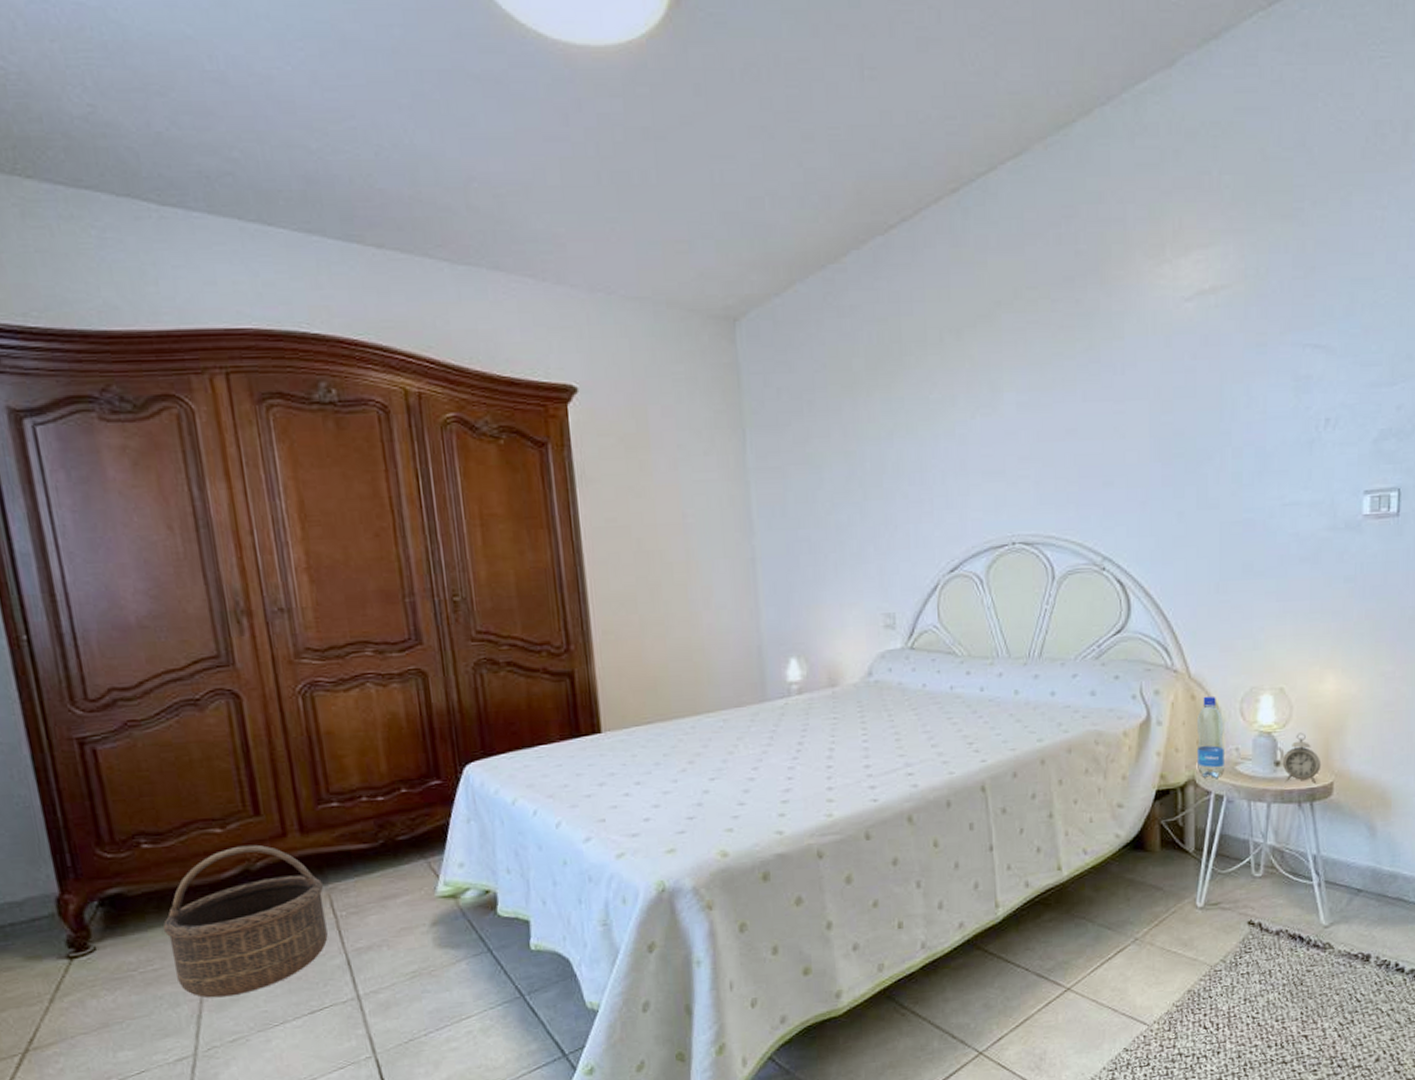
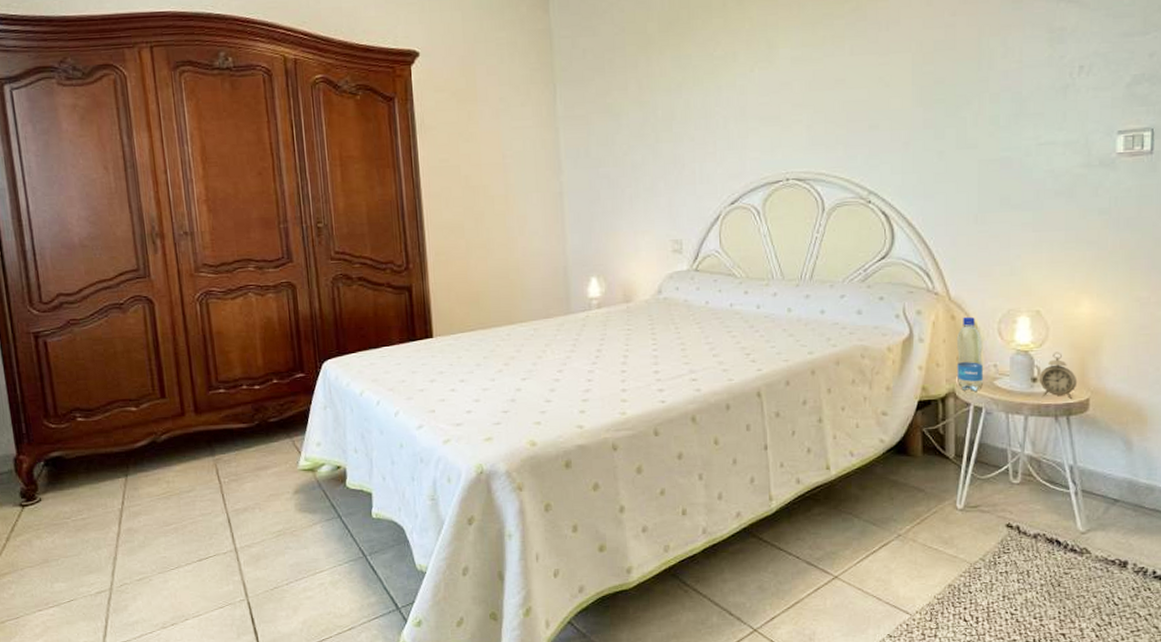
basket: present [162,844,328,998] -> none [90,421,214,544]

